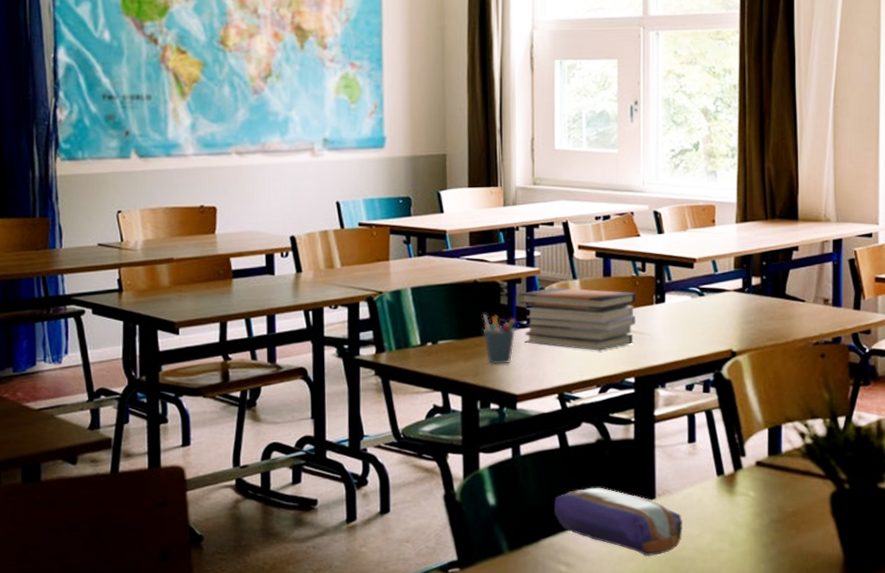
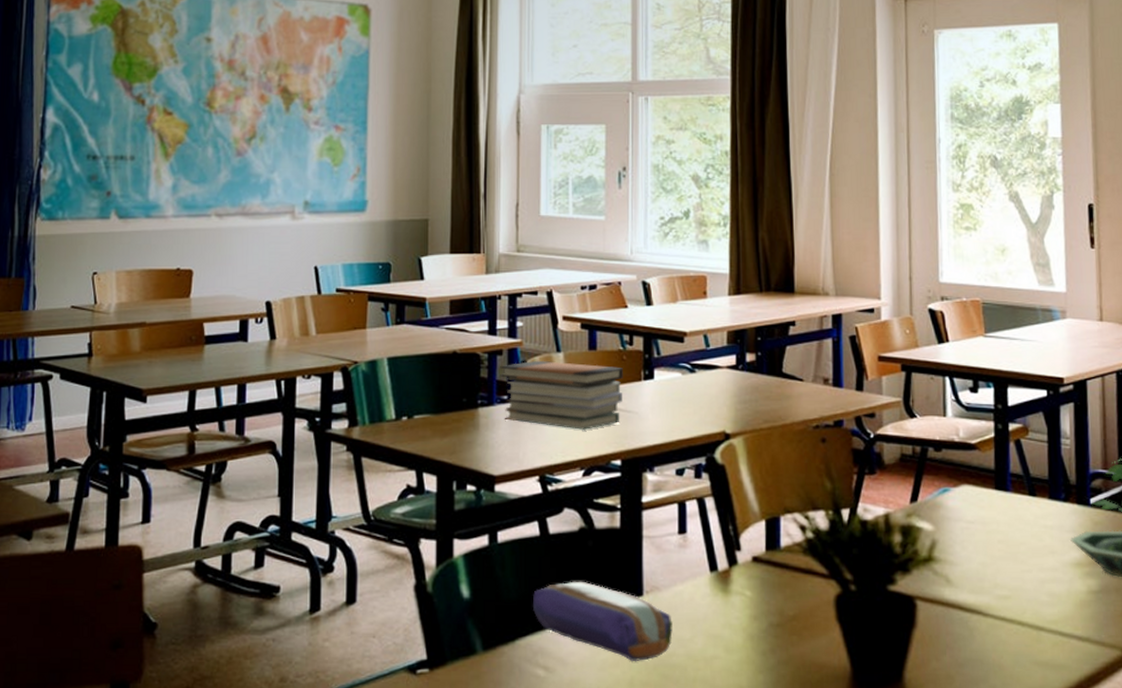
pen holder: present [482,313,516,365] -> none [461,386,496,442]

